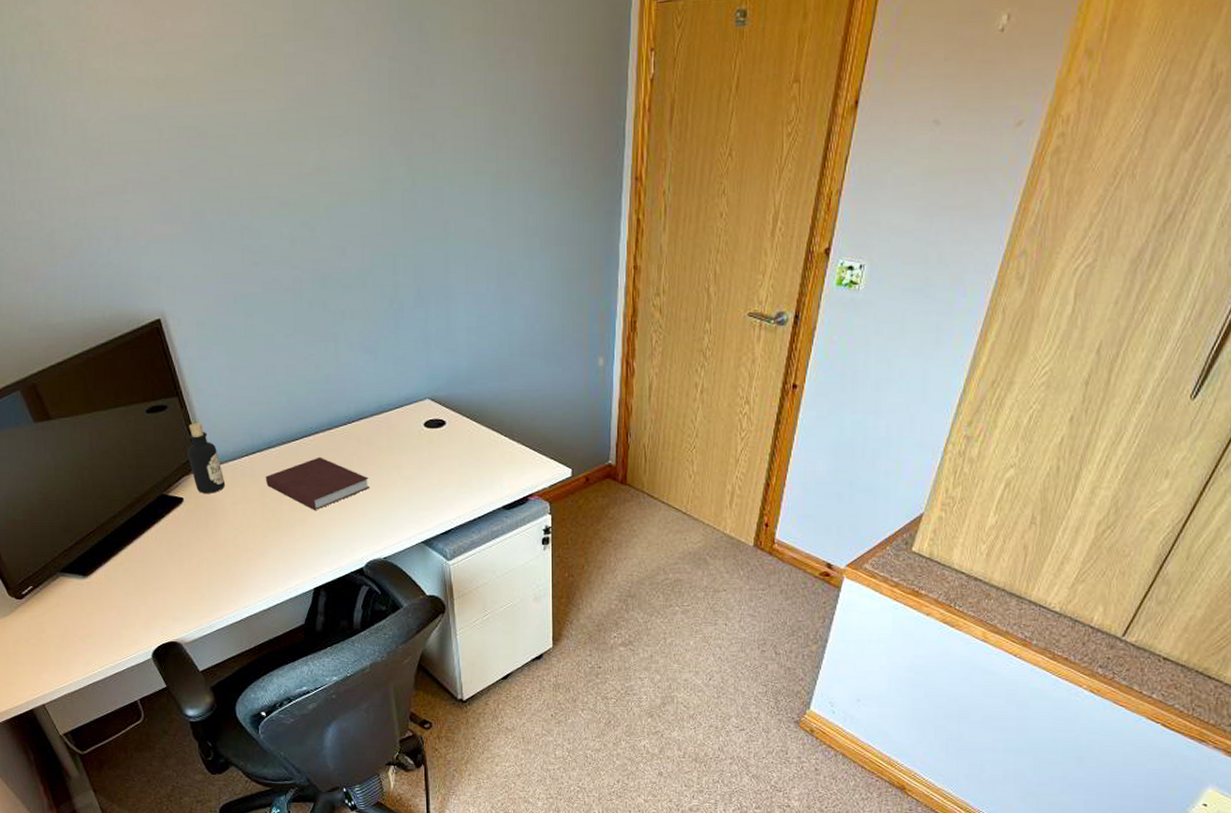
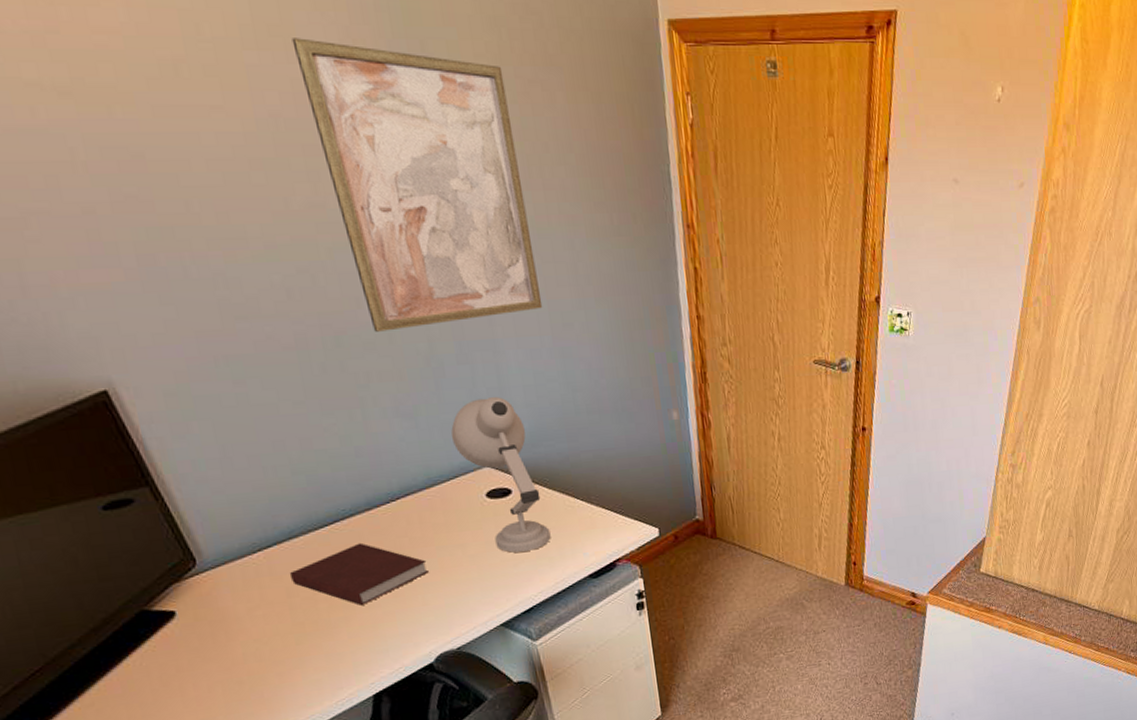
bottle: present [187,422,225,493] -> none [170,516,234,603]
wall art: none [321,28,493,277] -> present [291,38,543,332]
desk lamp: none [402,337,474,478] -> present [451,397,551,553]

